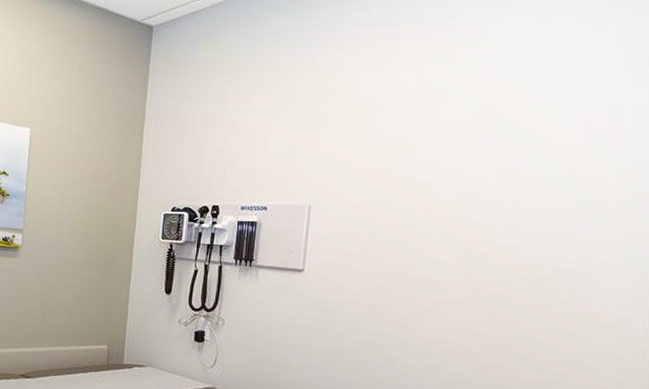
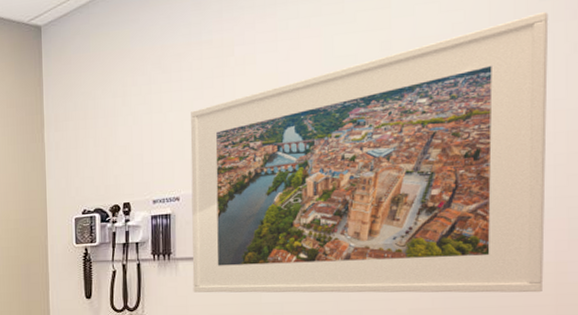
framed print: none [270,76,635,344] -> present [190,11,549,293]

